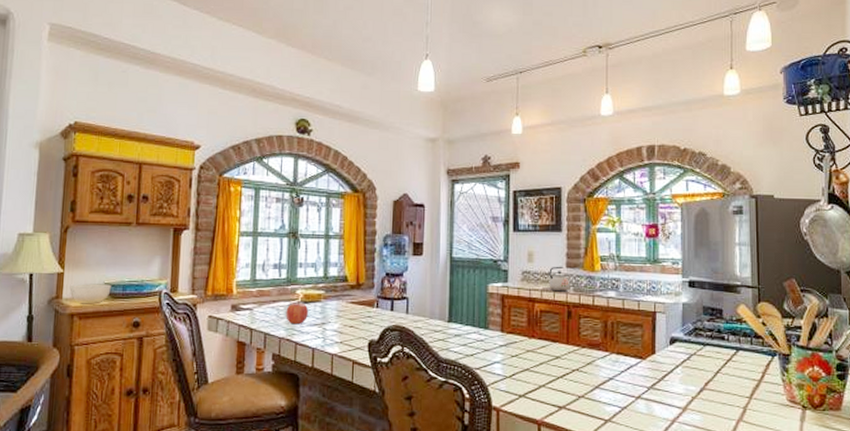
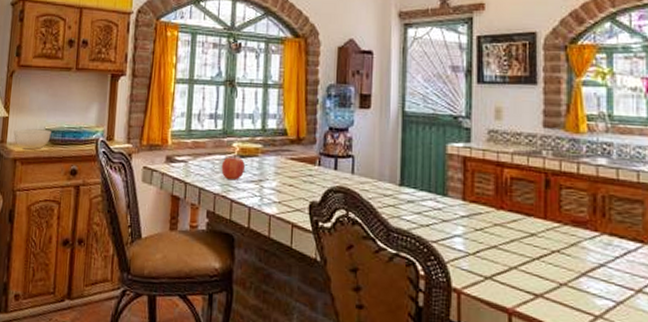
kettle: present [549,266,571,292] -> none [521,125,549,156]

